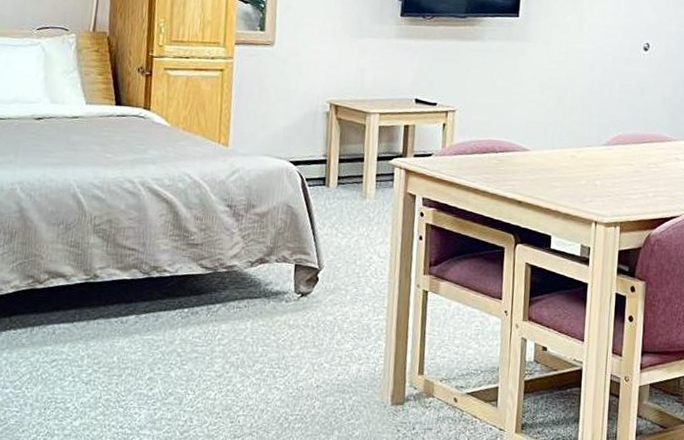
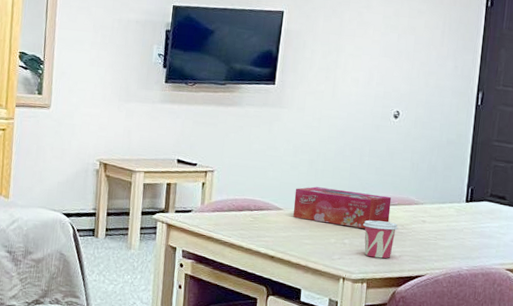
tissue box: none [541,125,644,169] -> present [293,186,392,229]
cup: none [614,159,651,200] -> present [362,220,398,259]

